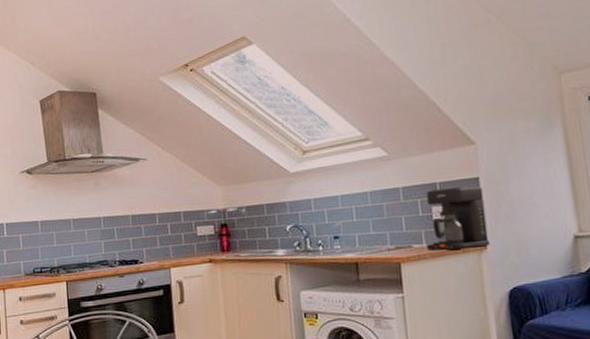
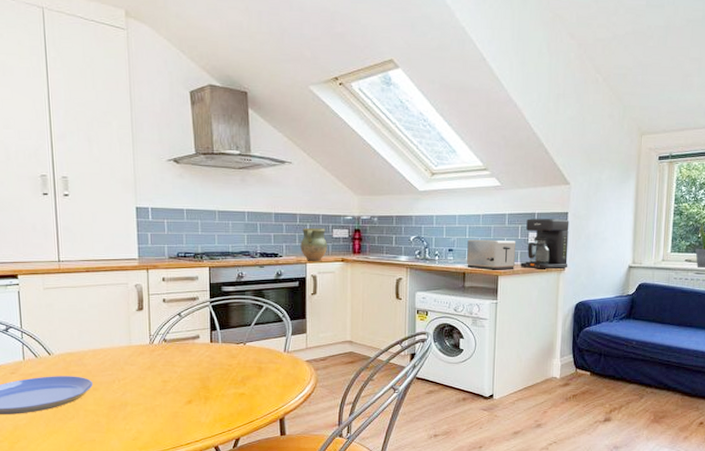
ceramic jug: none [161,226,193,265] -> present [300,227,328,261]
toaster: none [356,218,420,258] -> present [467,239,516,271]

